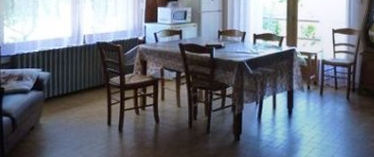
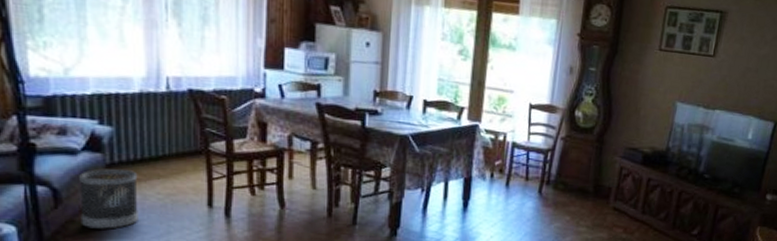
wastebasket: none [27,102,64,146] -> present [79,169,138,229]

